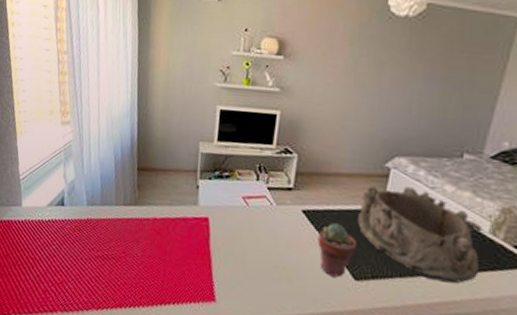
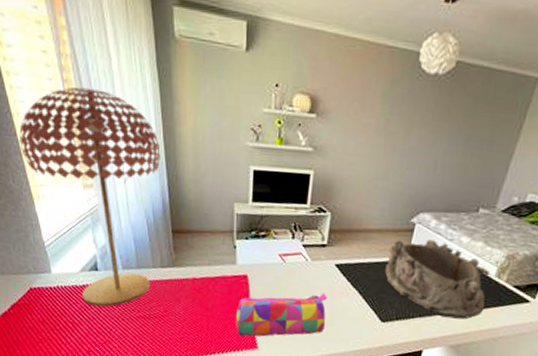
table lamp: none [13,34,134,244] -> present [19,86,161,307]
pencil case: none [193,241,293,289] -> present [235,293,327,337]
potted succulent: present [317,222,358,278] -> none [349,274,385,322]

